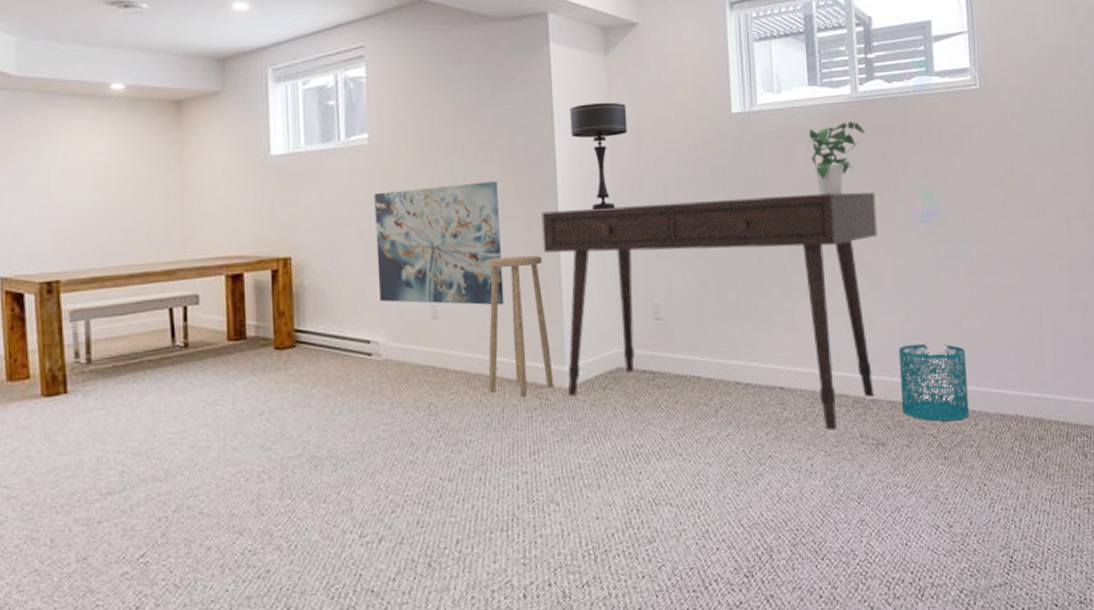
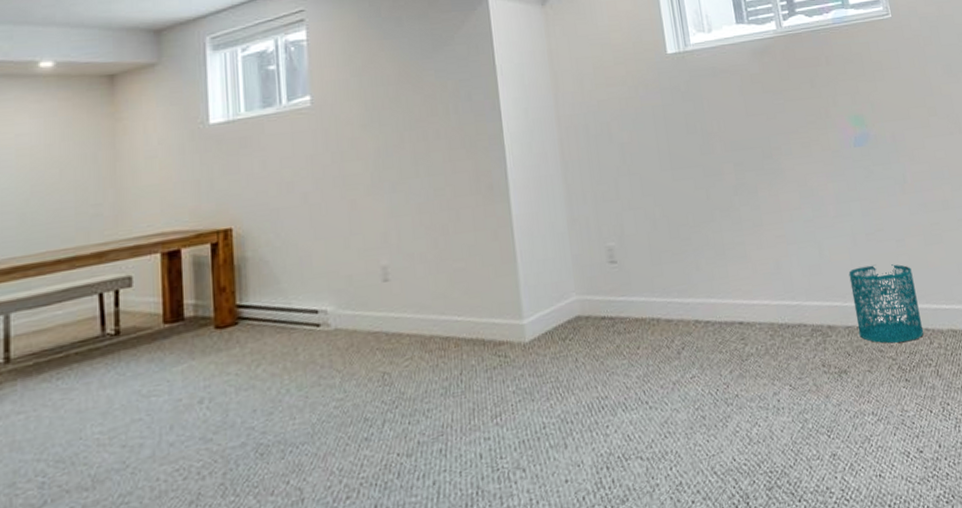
wall art: present [374,181,504,305] -> none [318,135,457,268]
stool: present [487,255,554,396] -> none [437,207,512,355]
desk: present [541,191,878,431] -> none [489,120,832,363]
table lamp: present [570,102,628,209] -> none [511,50,569,157]
potted plant: present [809,121,865,195] -> none [741,55,794,127]

